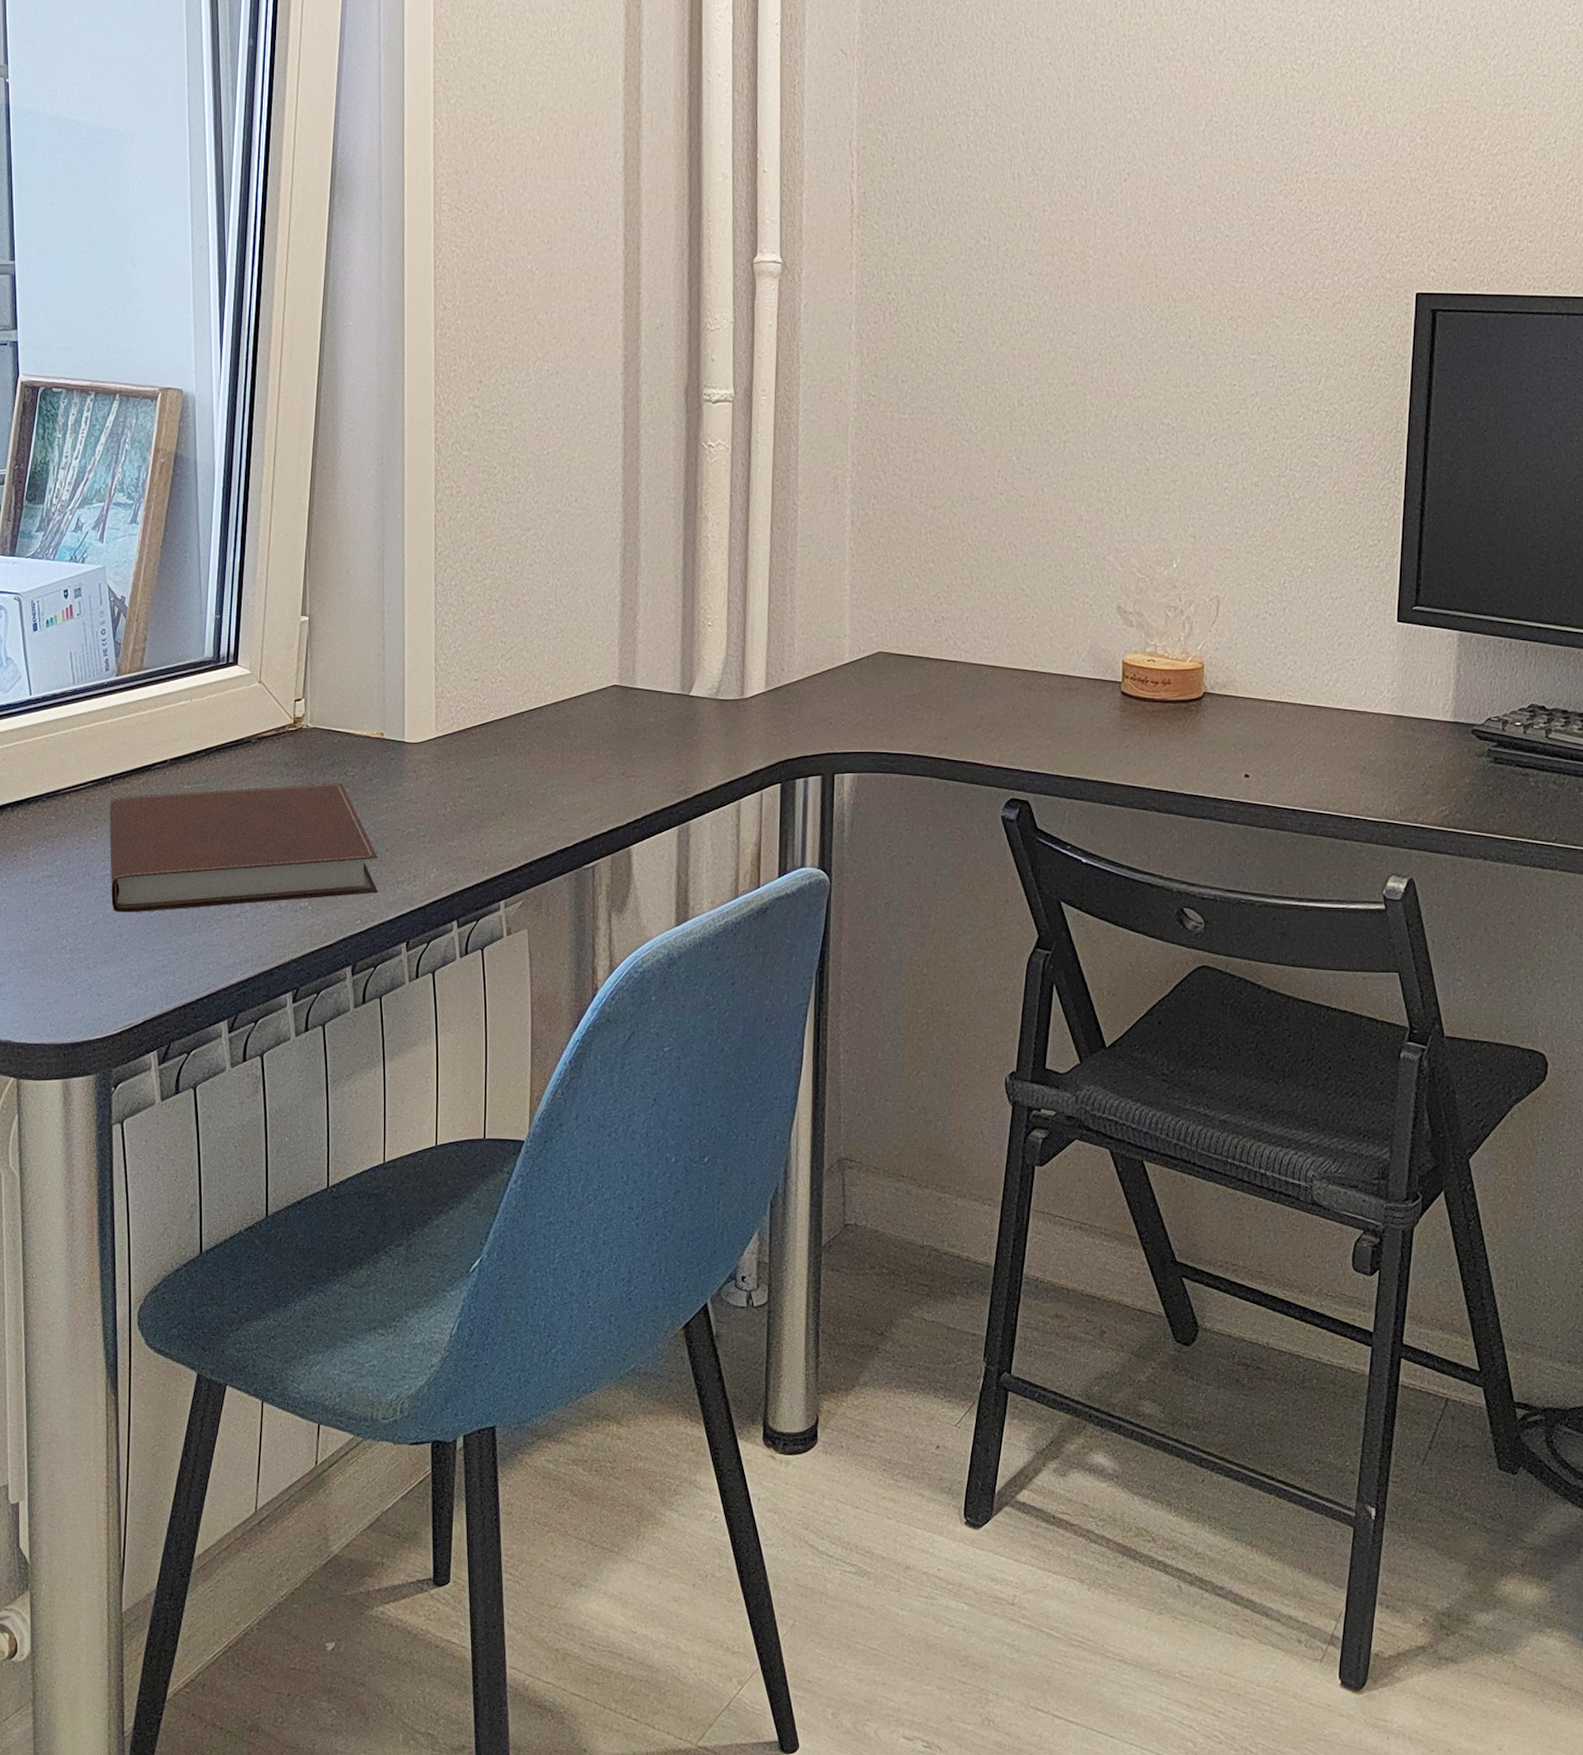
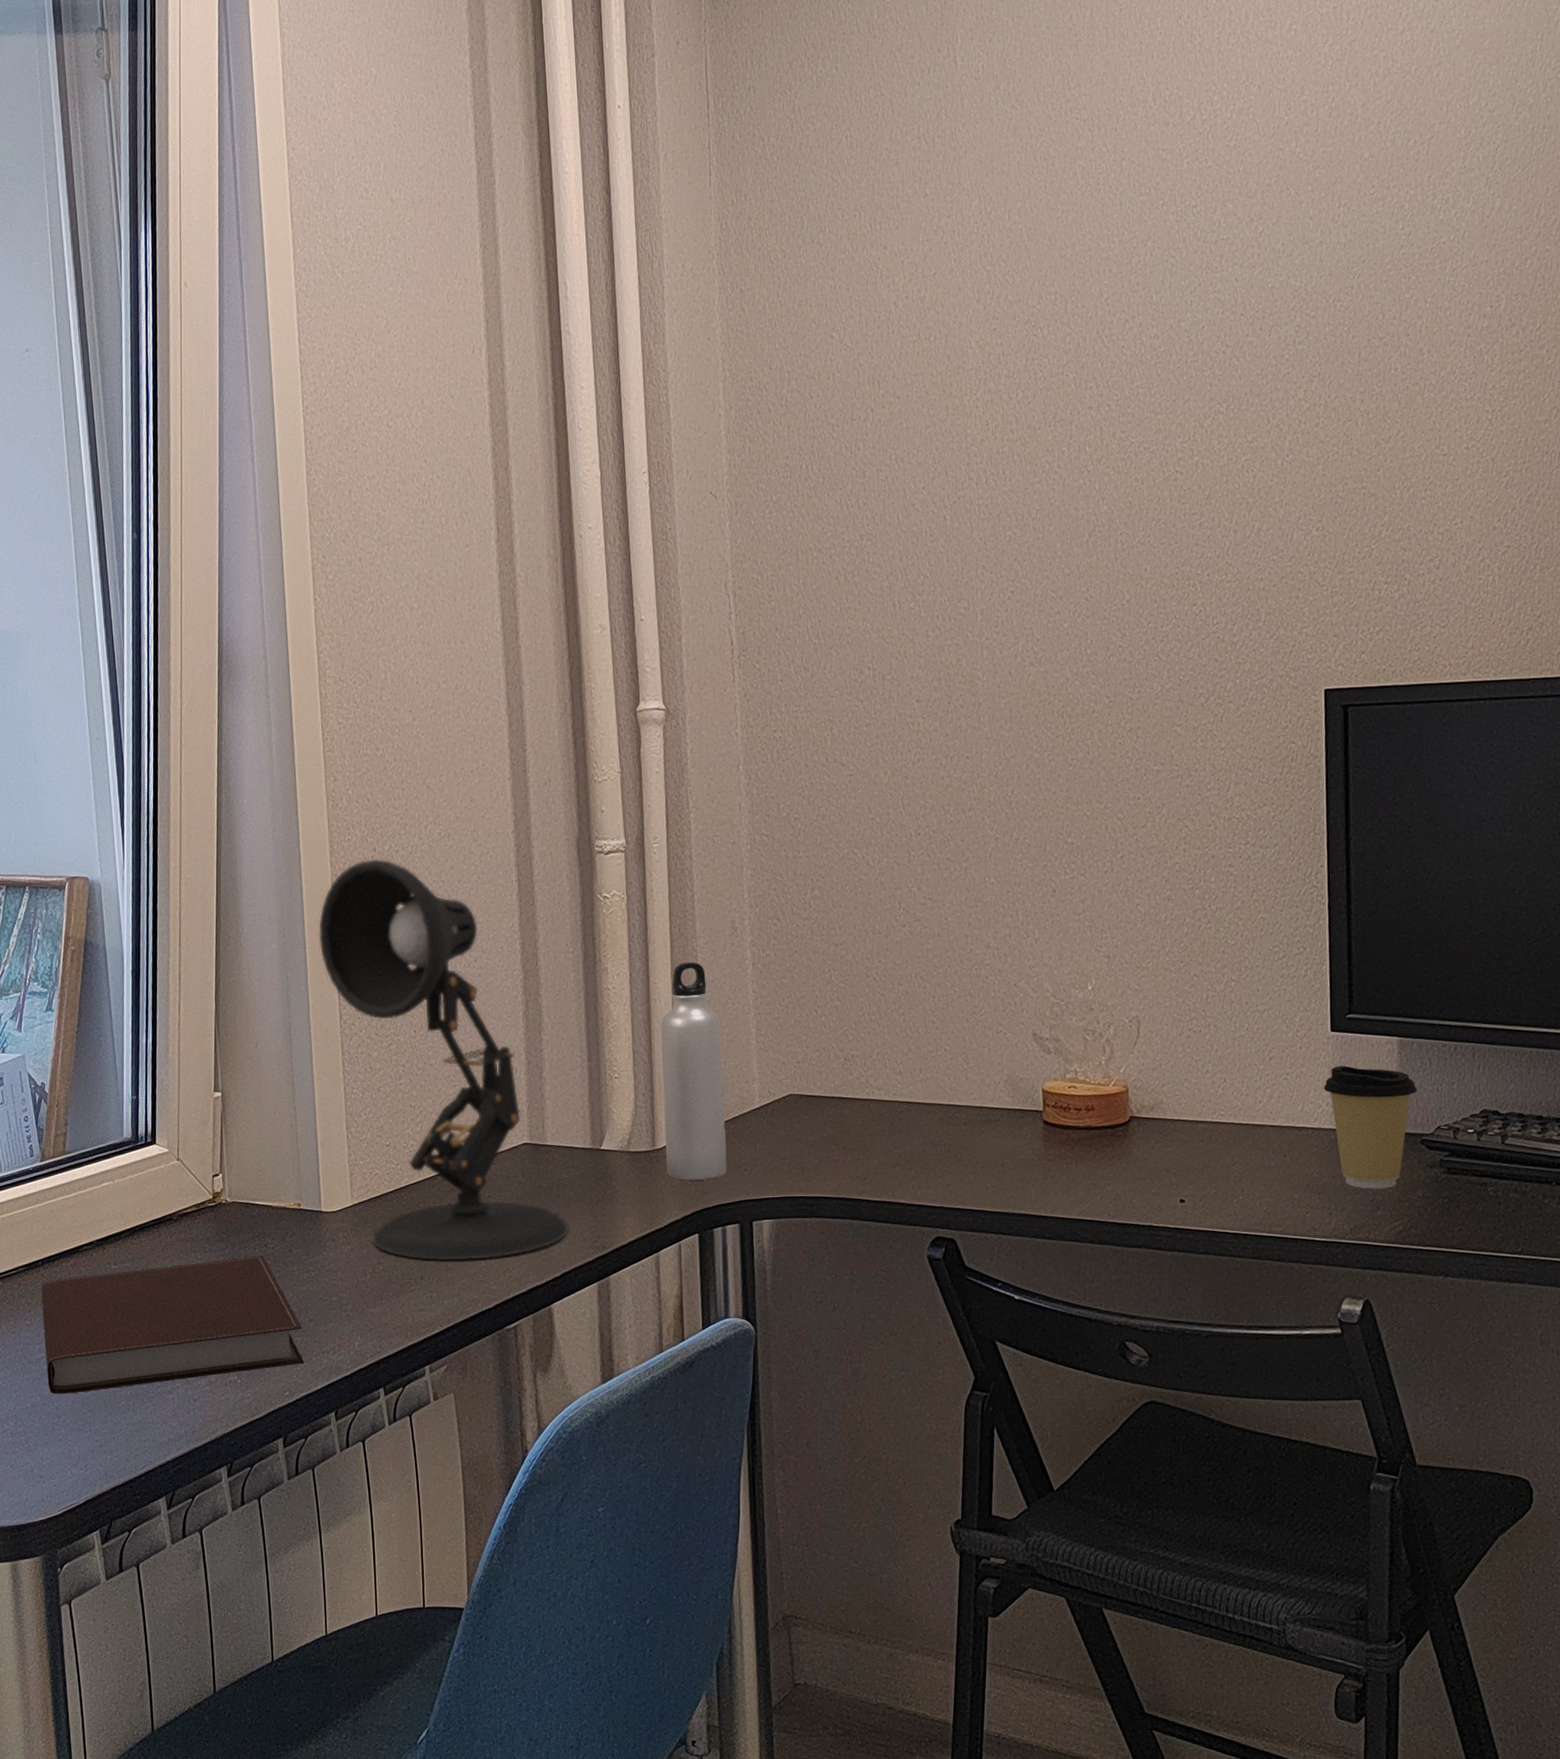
desk lamp: none [418,391,653,798] -> present [318,858,569,1261]
water bottle: none [754,516,817,732] -> present [660,962,727,1181]
coffee cup: none [1386,655,1472,774] -> present [1323,1065,1417,1189]

